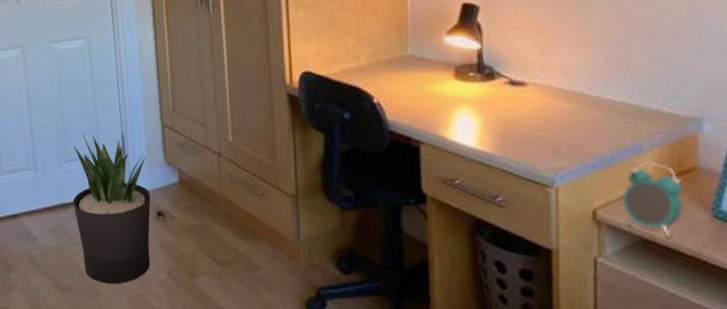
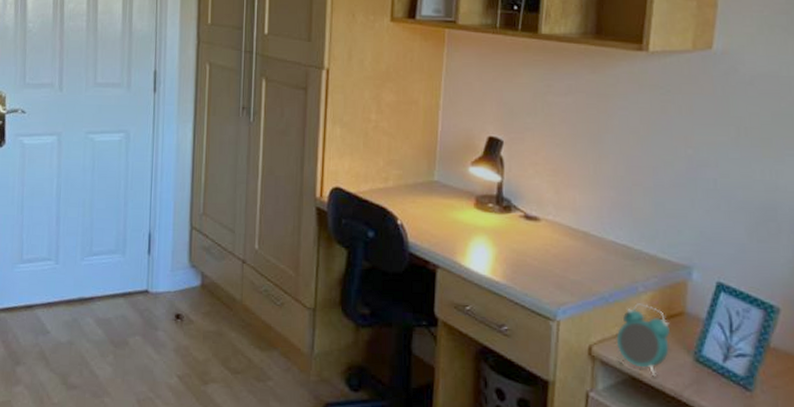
planter: present [73,132,151,284] -> none [91,227,171,385]

